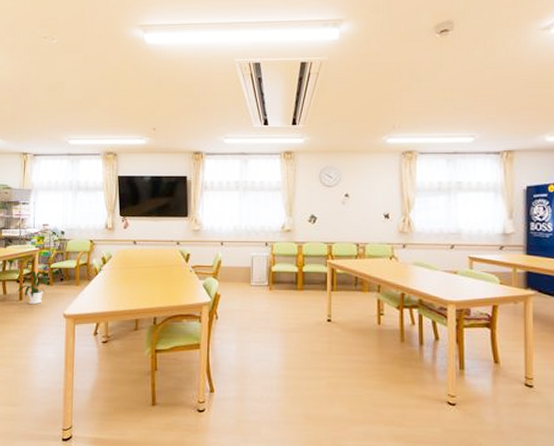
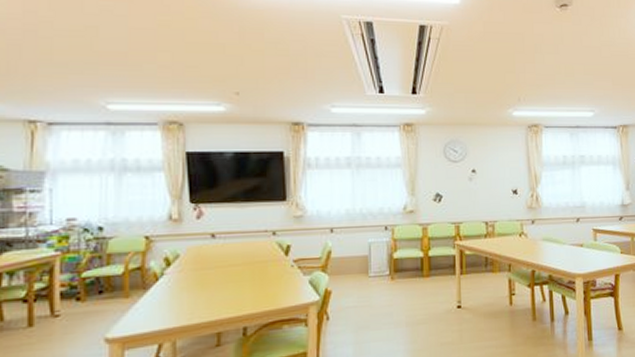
house plant: present [16,271,50,305] -> none [22,283,81,332]

